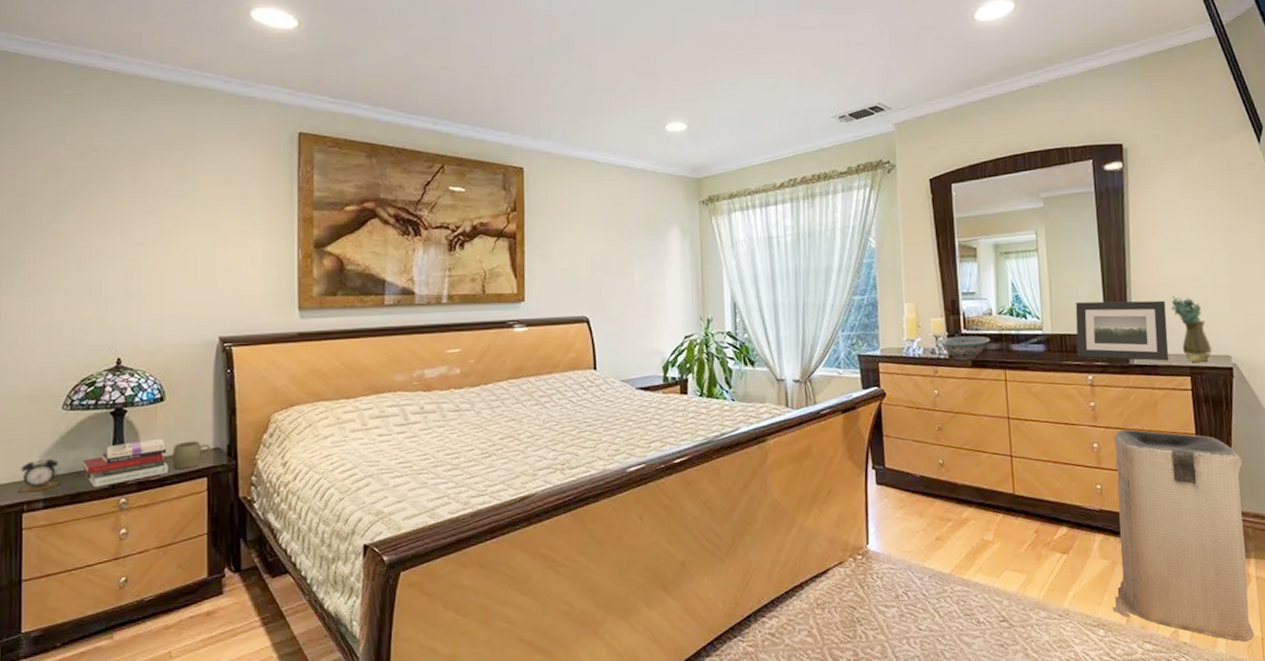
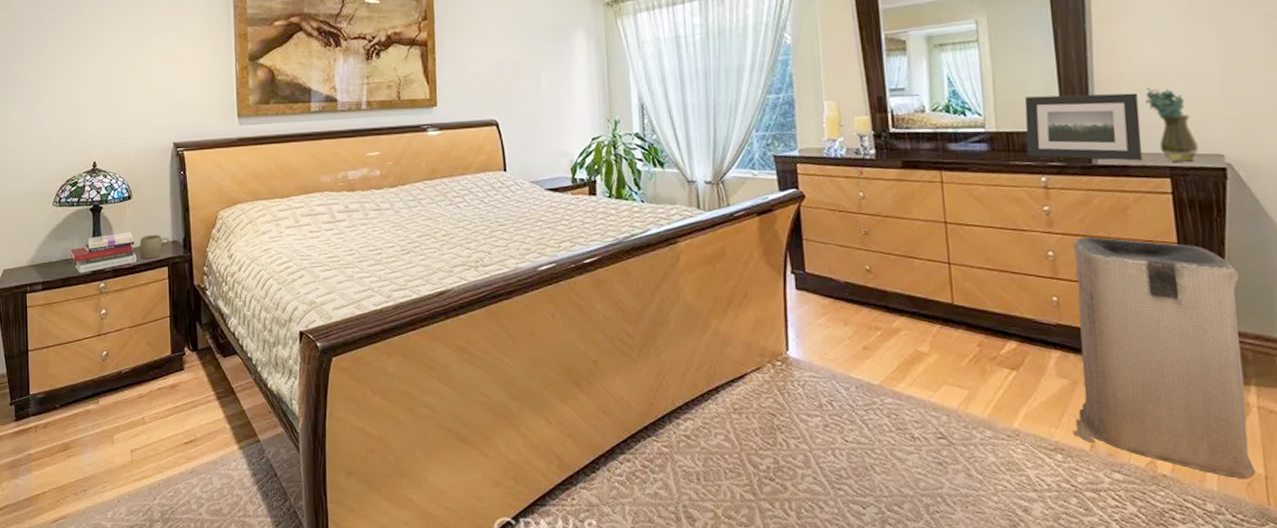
alarm clock: present [17,457,60,493] -> none [22,246,54,276]
decorative bowl: present [937,336,991,361] -> none [861,135,924,161]

